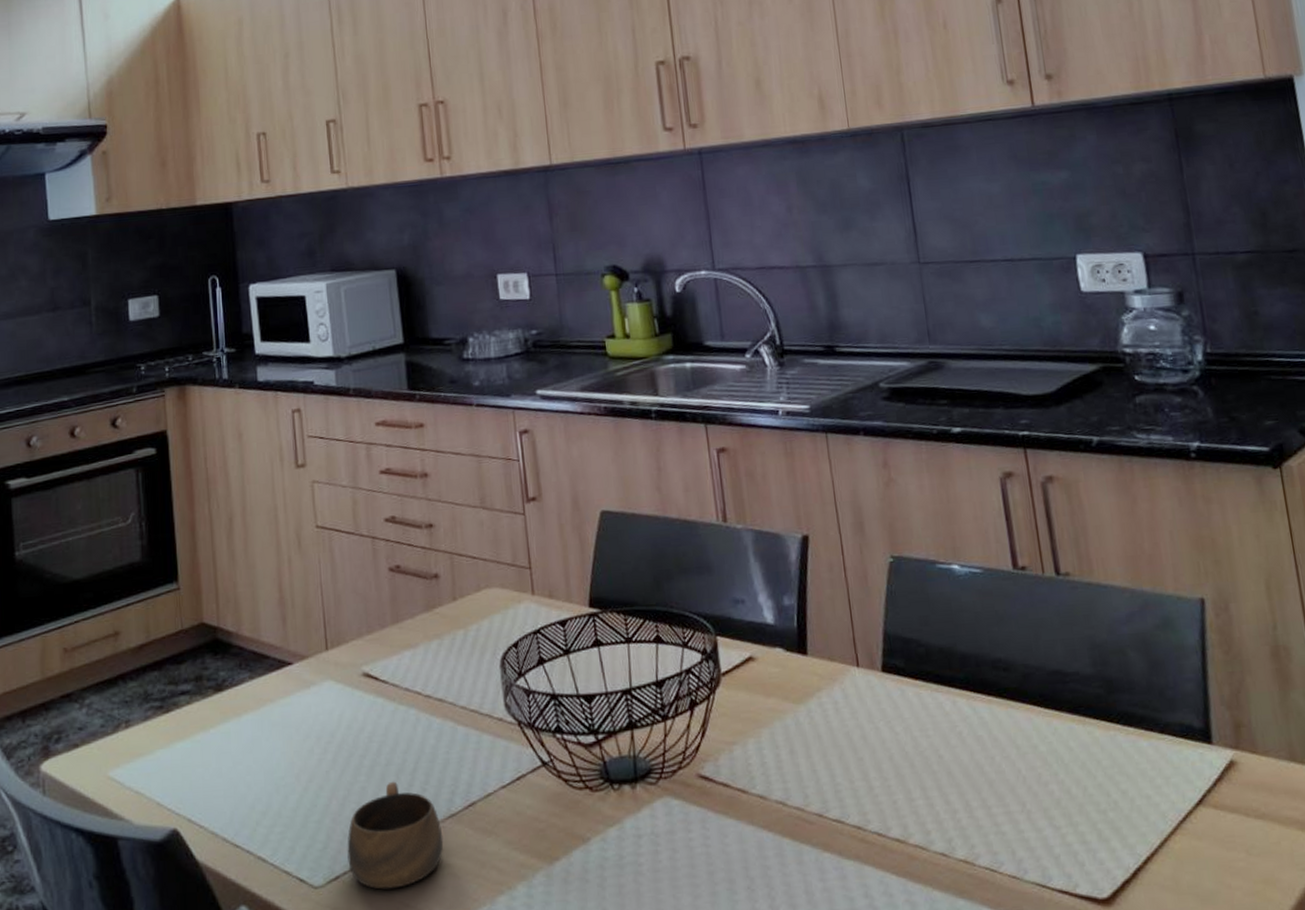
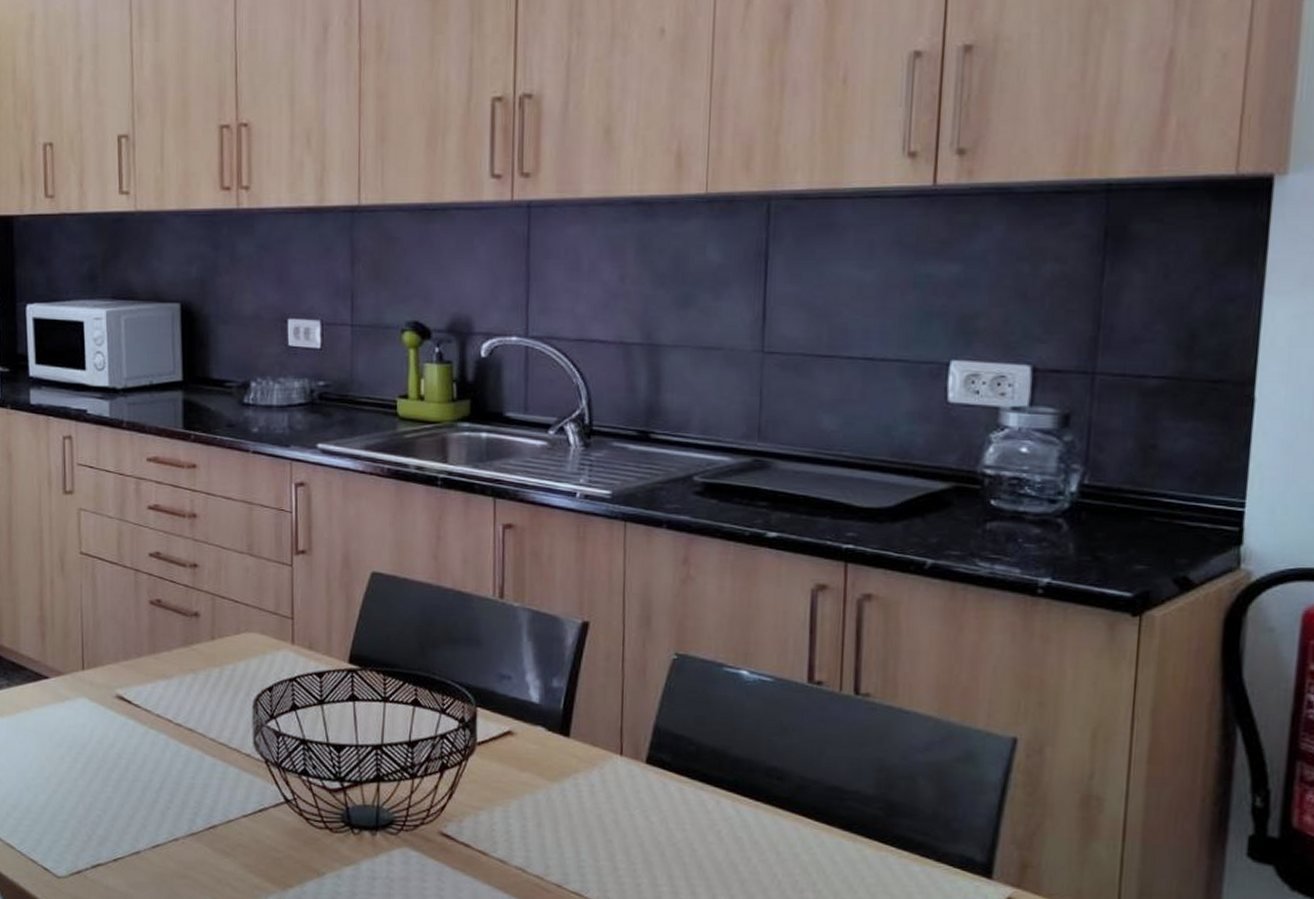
cup: present [347,781,444,890] -> none [90,796,183,889]

